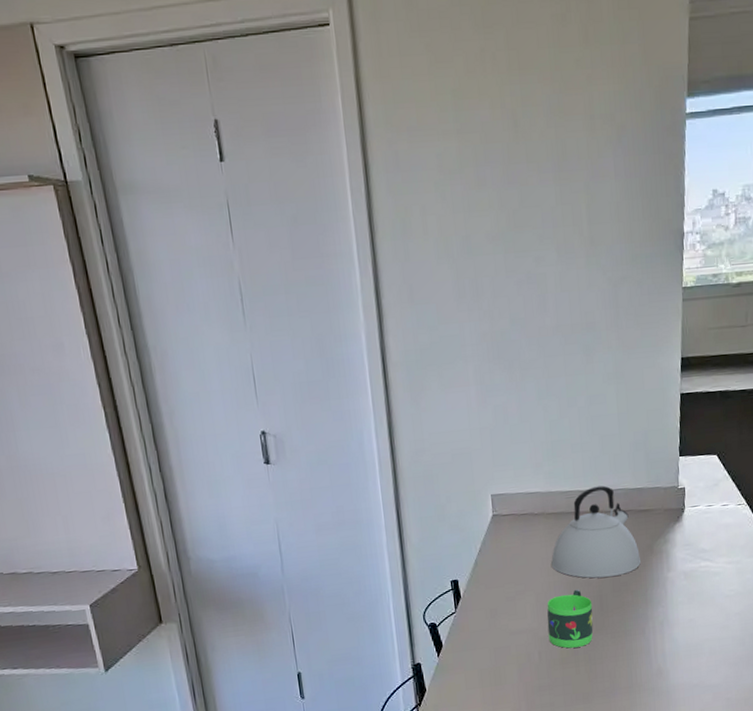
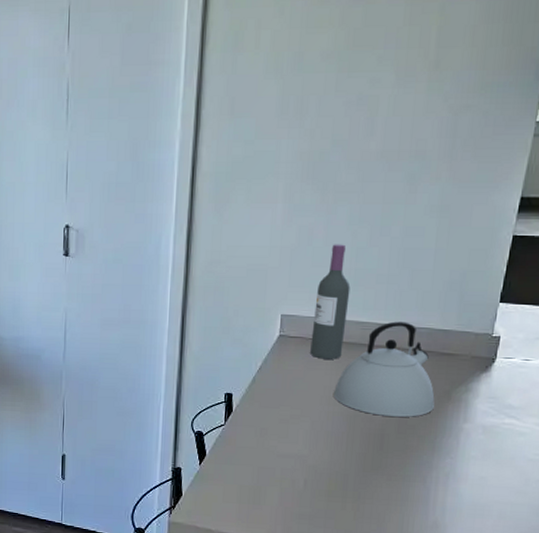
wine bottle: none [520,419,553,533] -> present [310,244,351,360]
mug: present [547,589,593,649] -> none [317,423,372,483]

